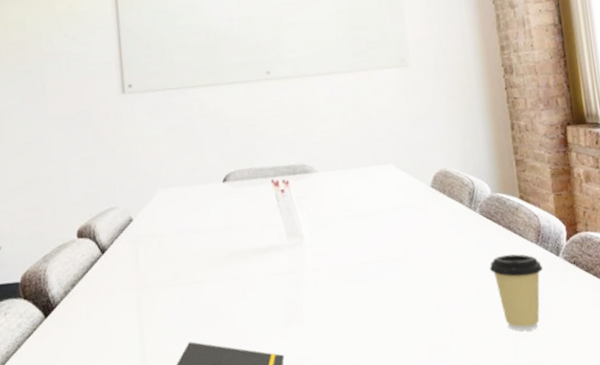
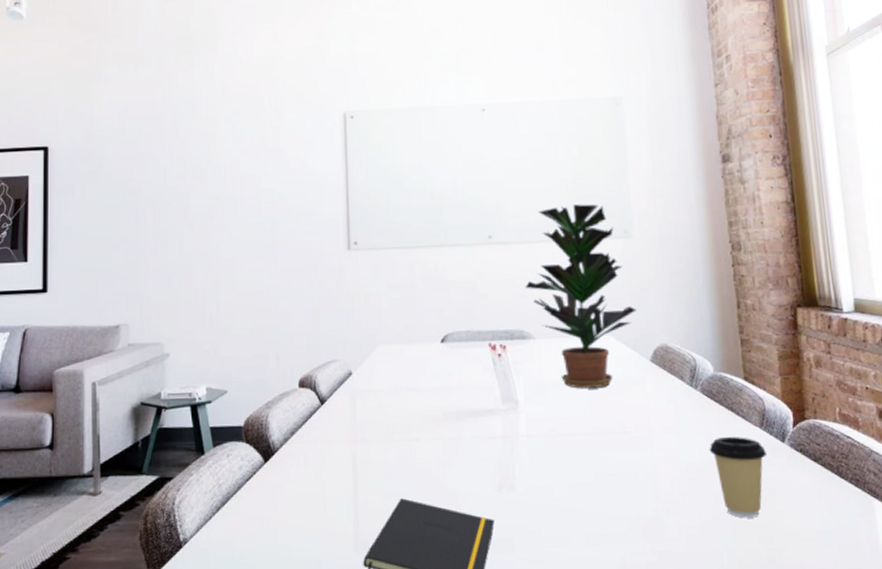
potted plant: none [305,34,416,219] -> present [525,204,637,388]

